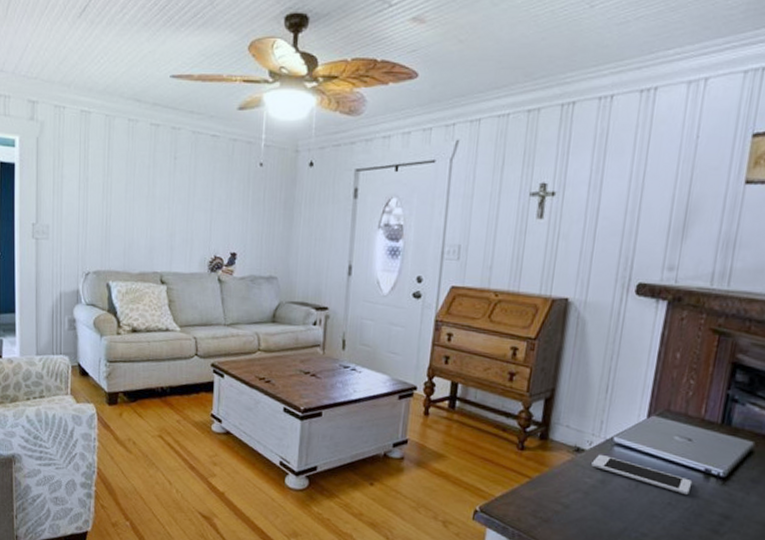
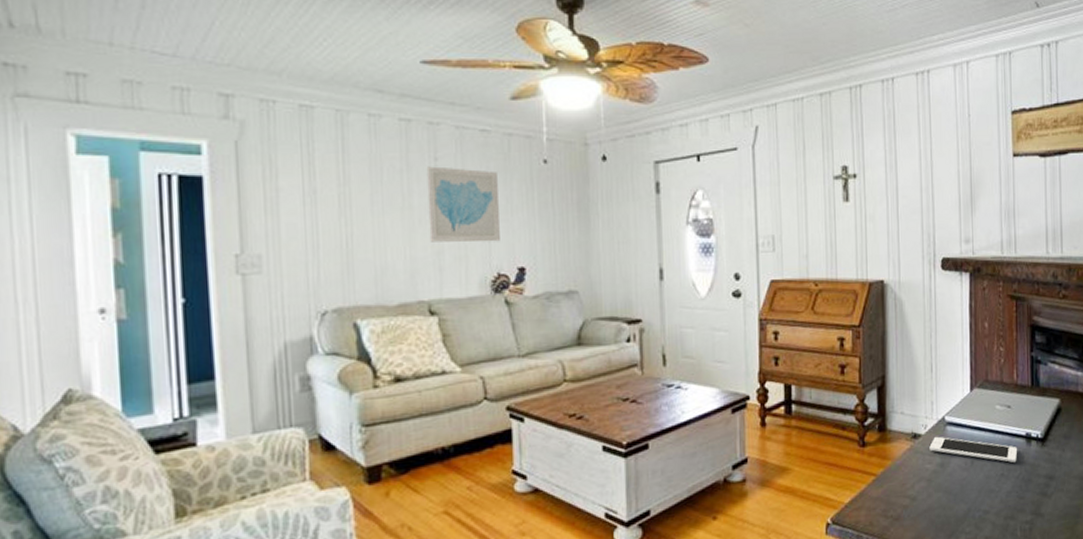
wall art: none [165,164,222,230] -> present [426,166,500,243]

